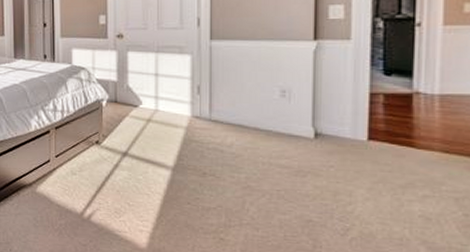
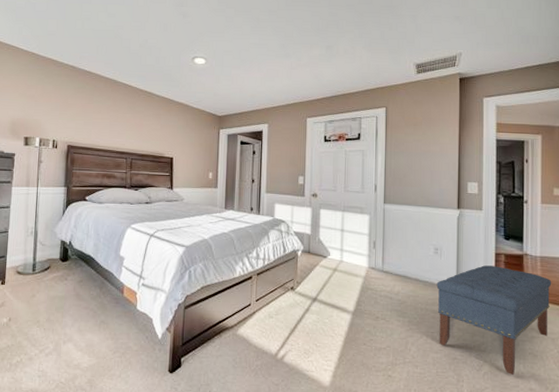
bench: none [284,109,457,243] -> present [436,265,552,376]

